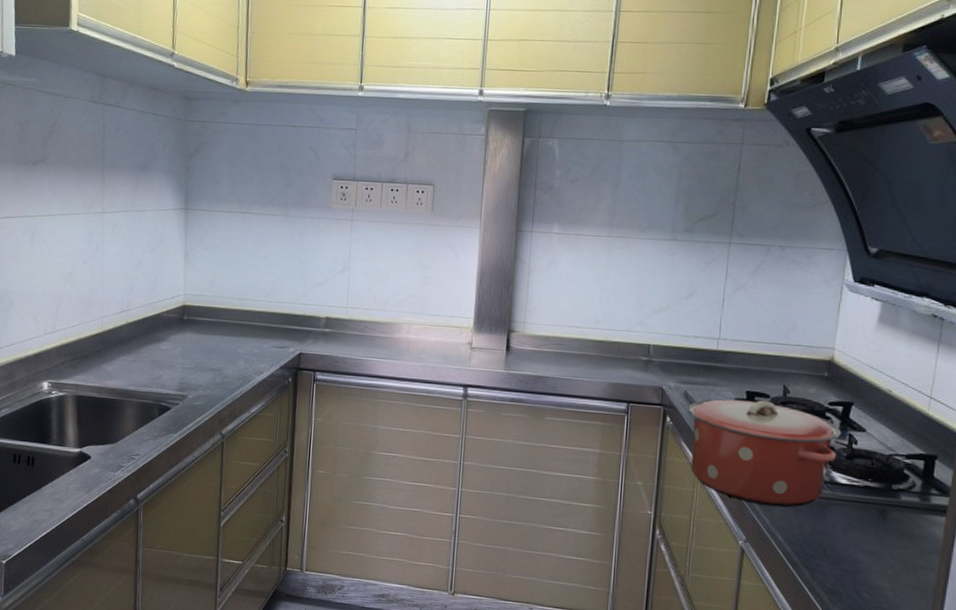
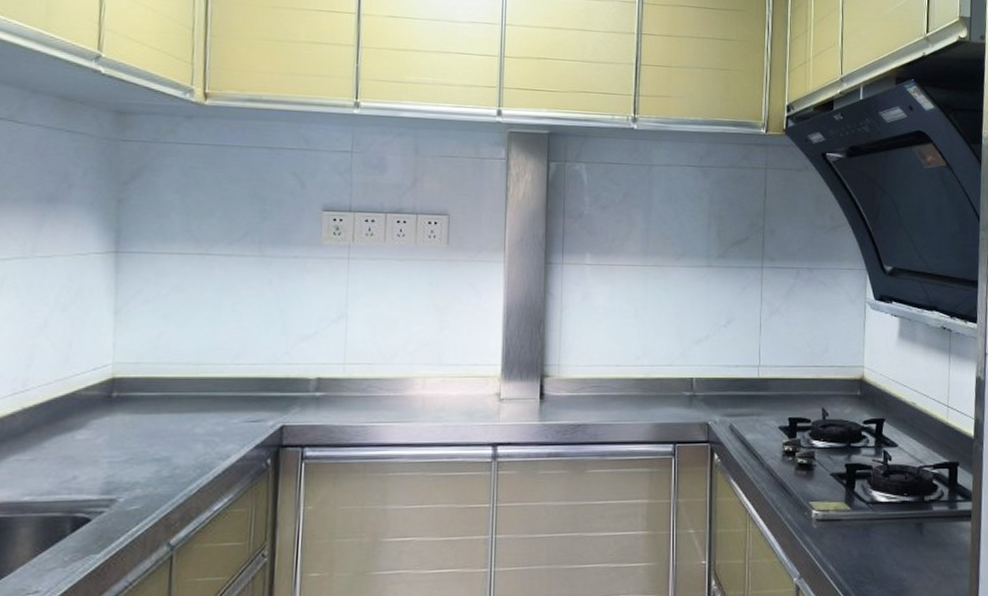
casserole: present [688,399,842,507] -> none [734,425,877,536]

